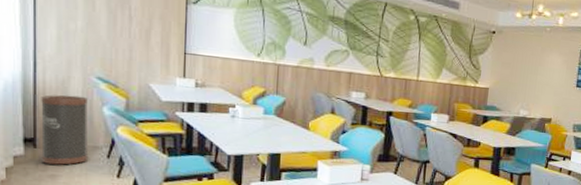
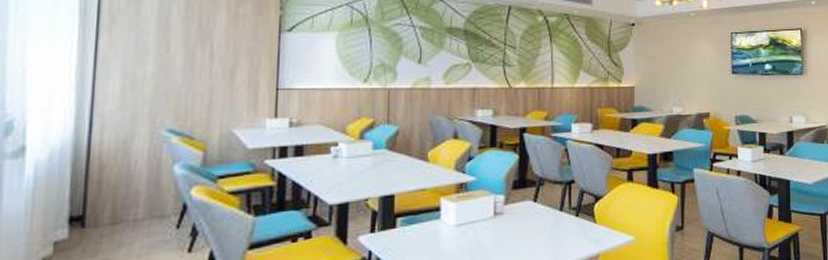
trash can: present [41,95,88,166] -> none [90,155,155,247]

